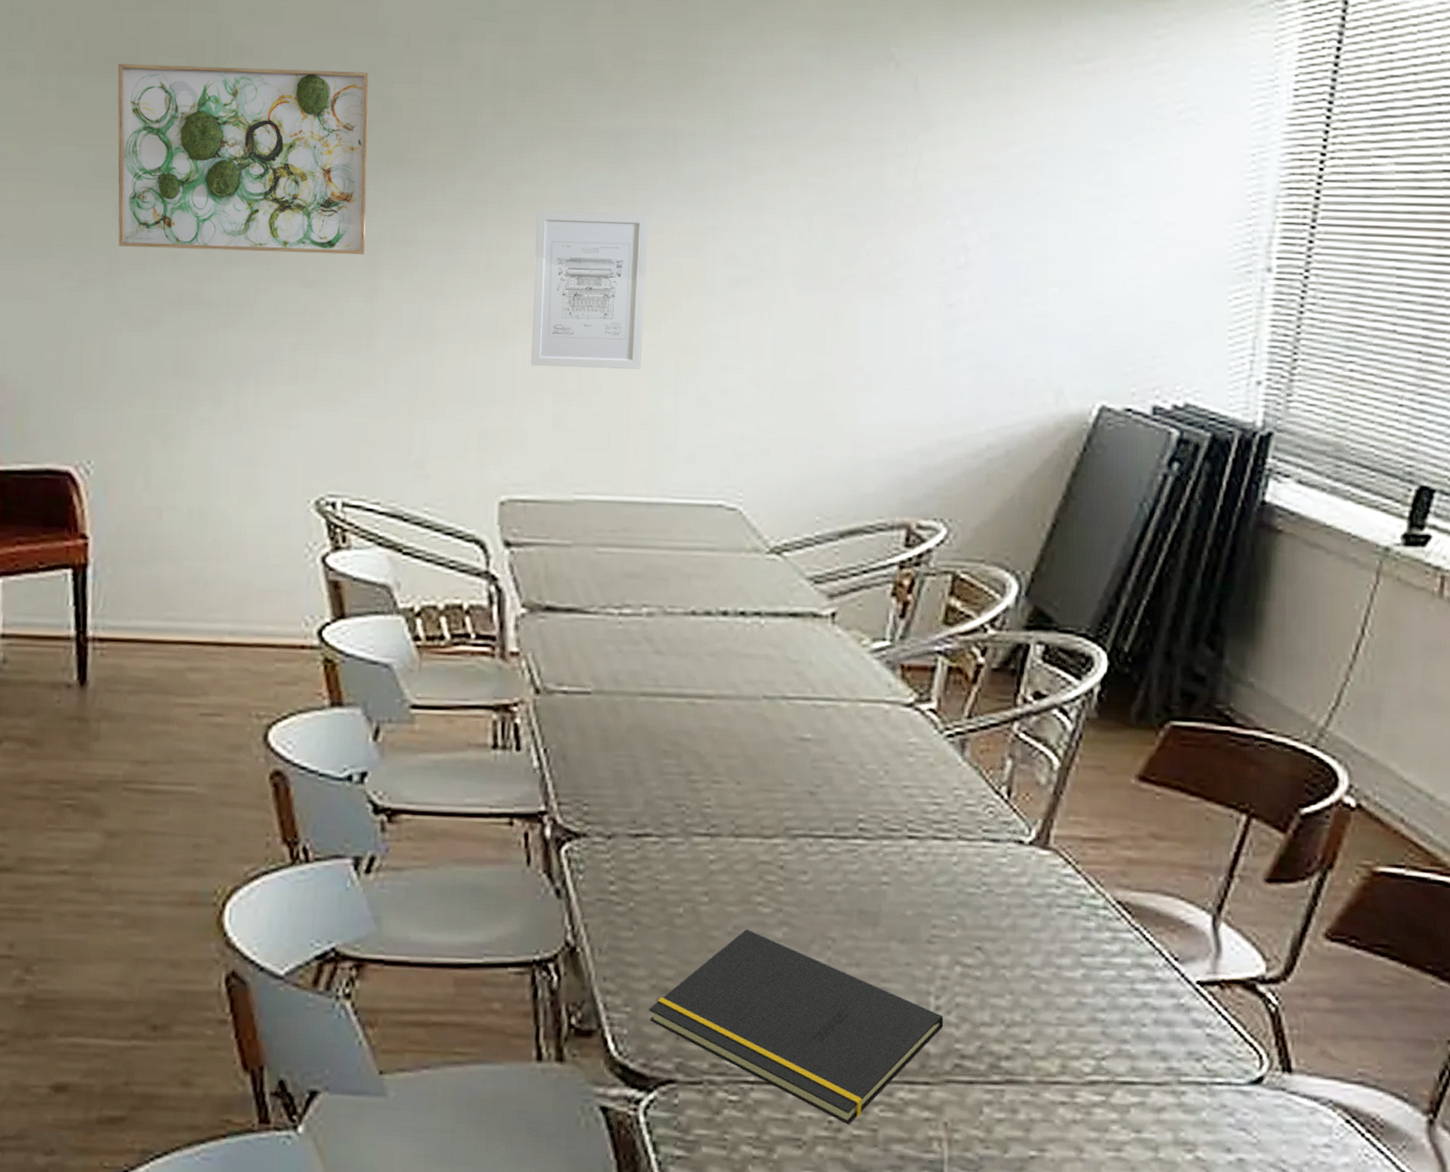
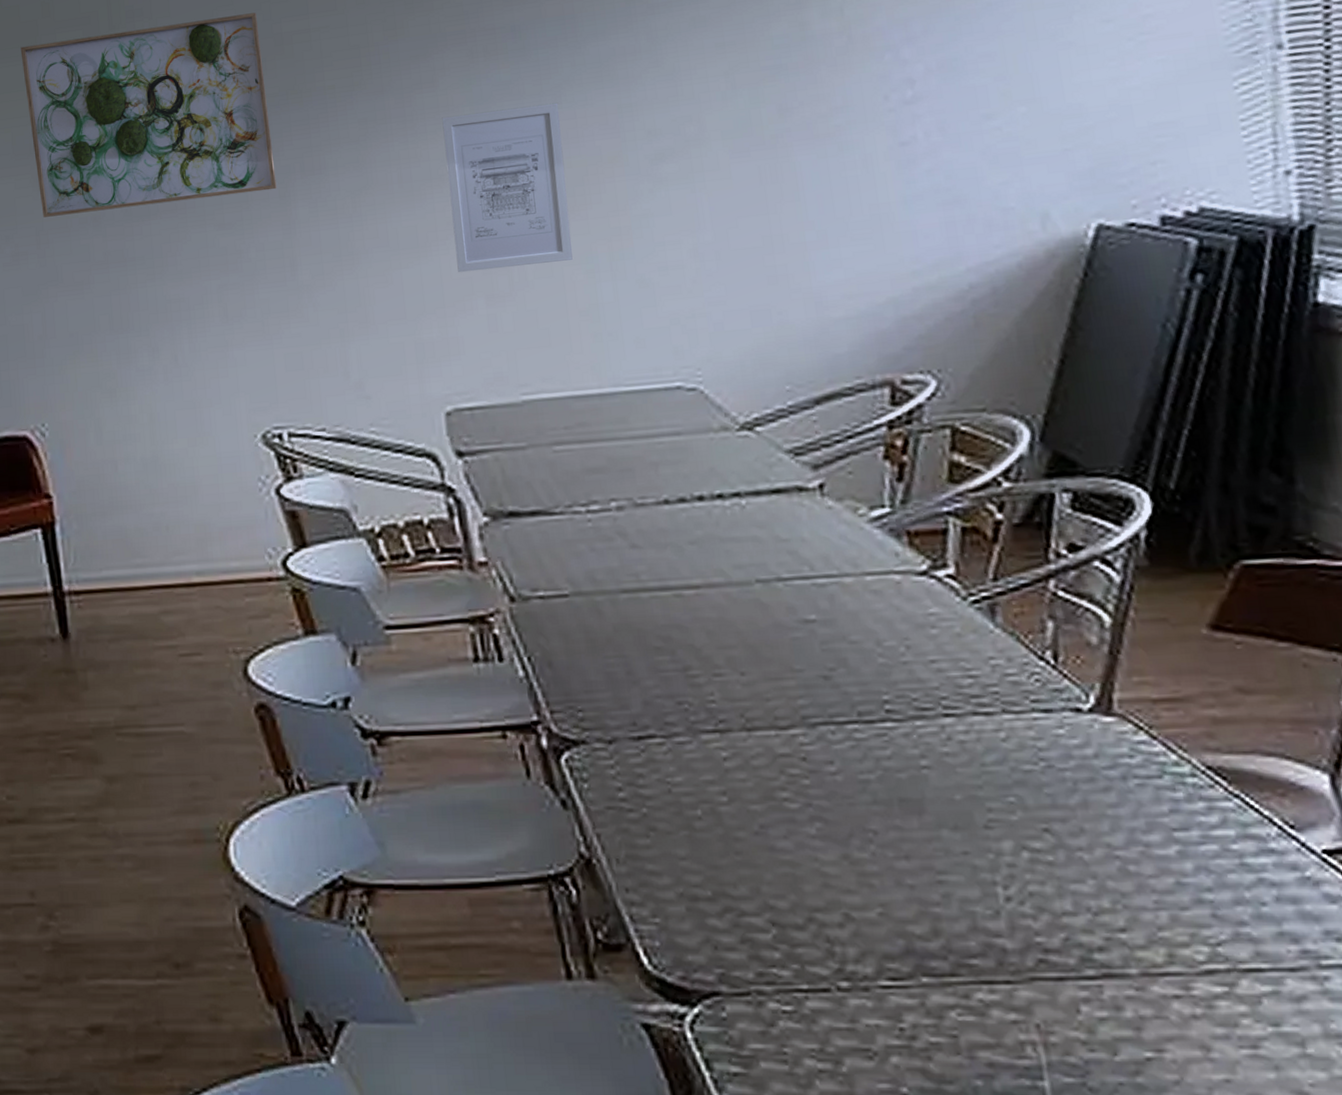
notepad: present [649,929,944,1125] -> none [679,827,1018,1032]

